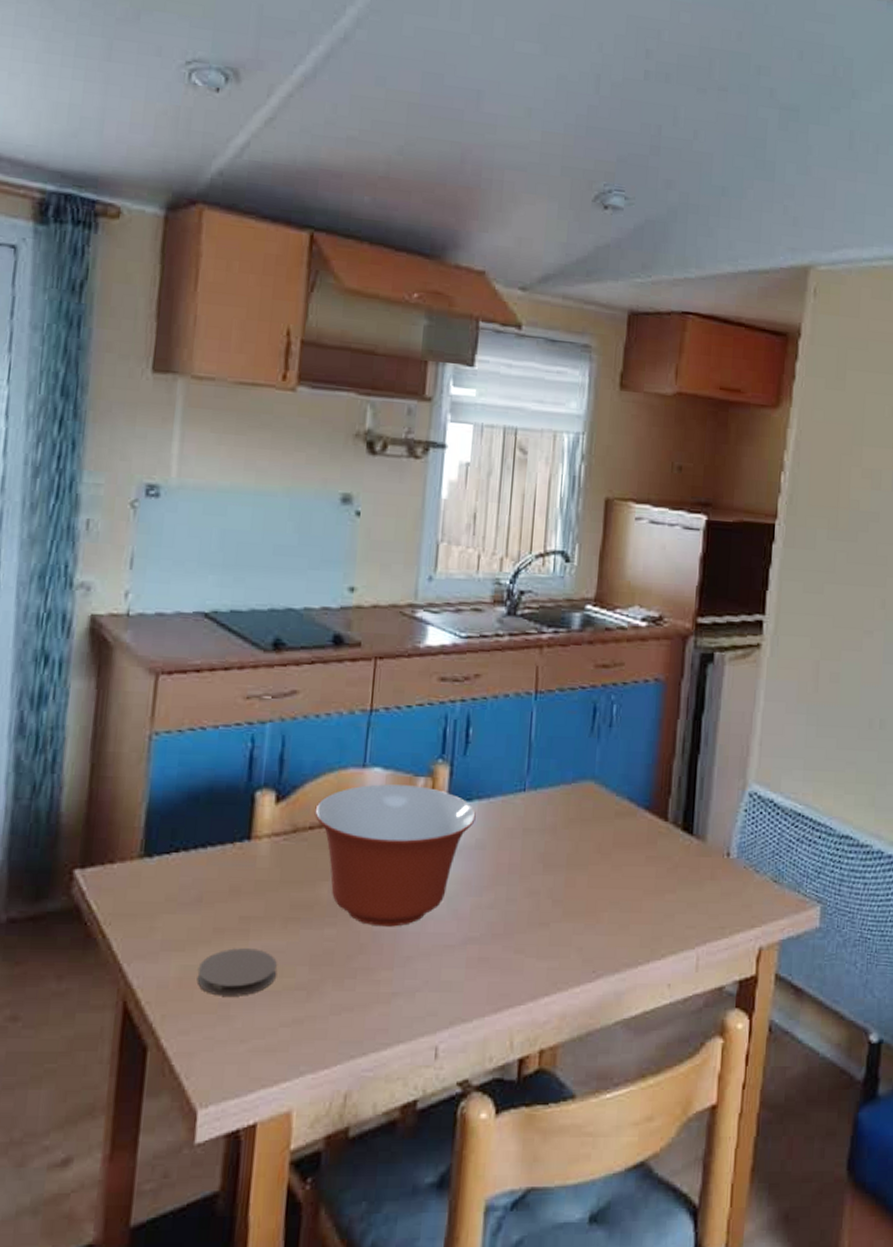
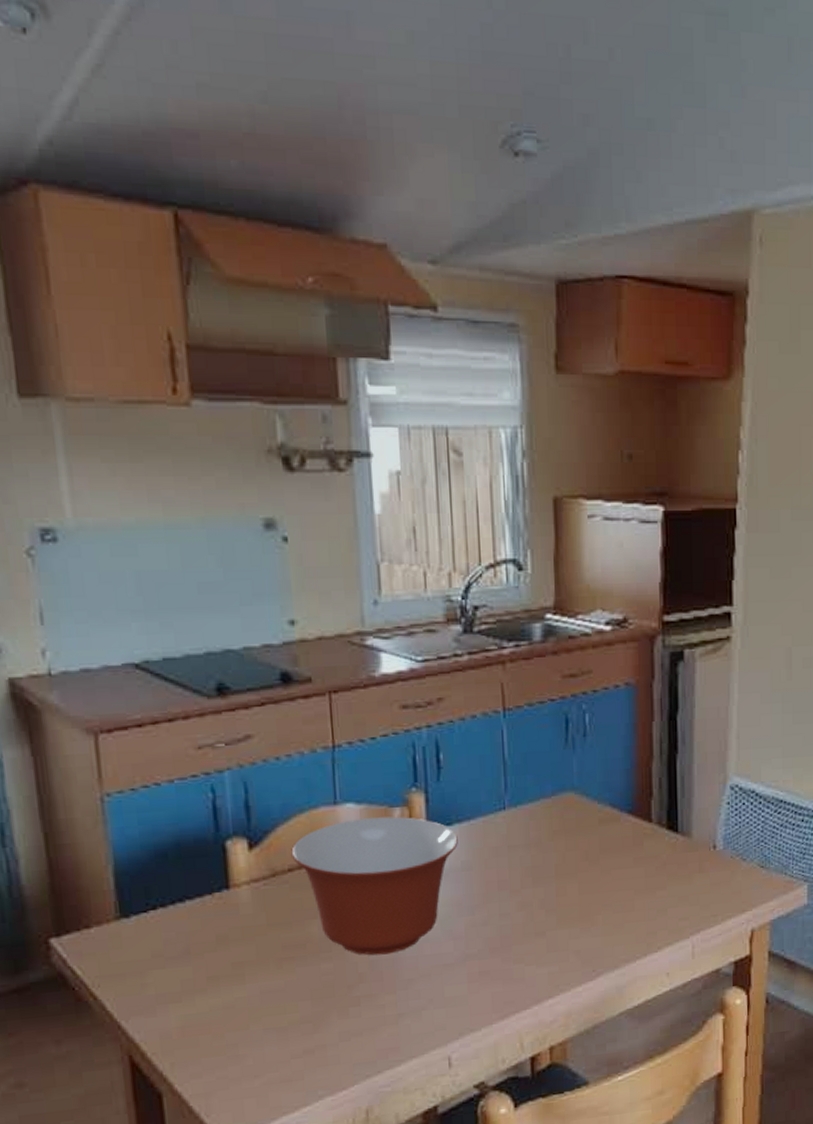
coaster: present [197,948,277,996] -> none [198,991,279,1039]

